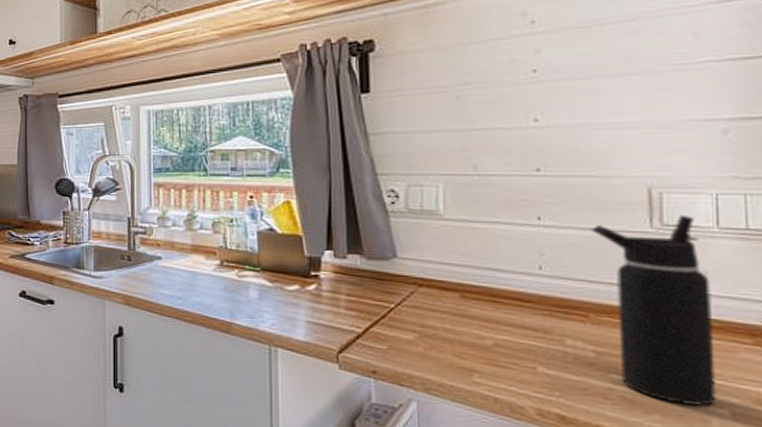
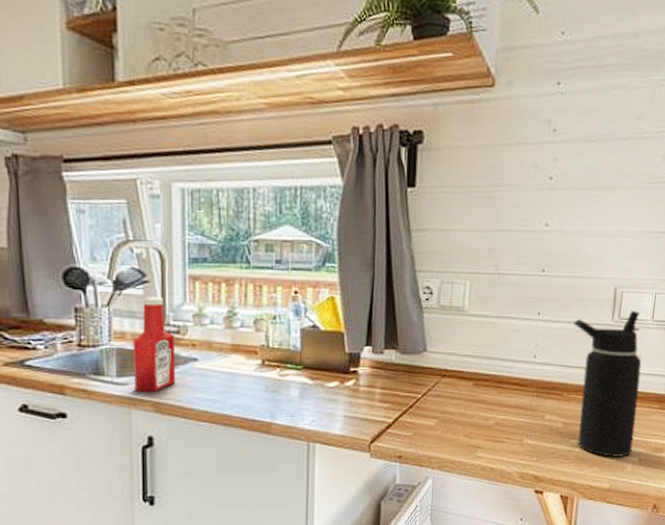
ketchup bottle: none [107,202,143,287] -> present [132,297,176,393]

